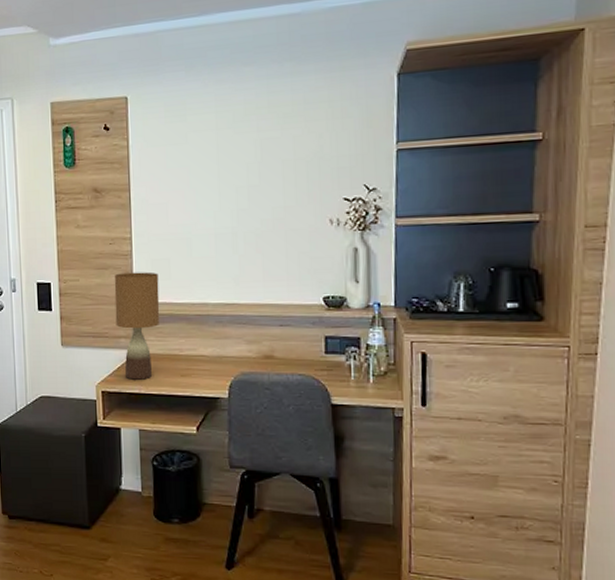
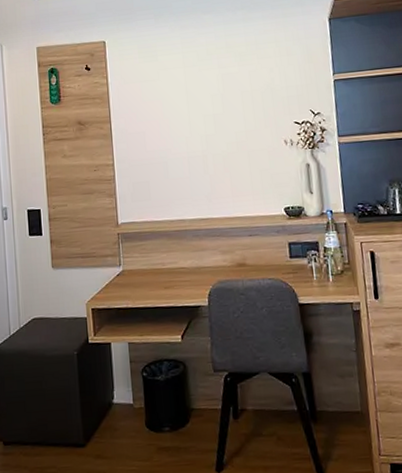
table lamp: present [114,272,160,380] -> none [99,194,142,296]

